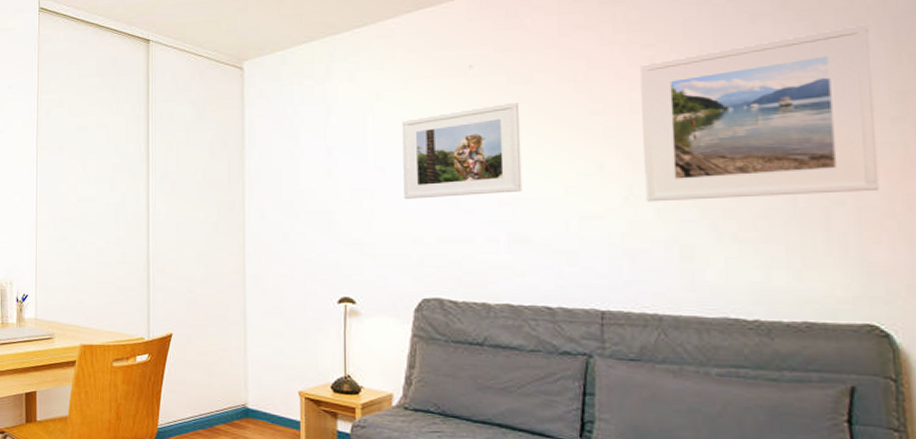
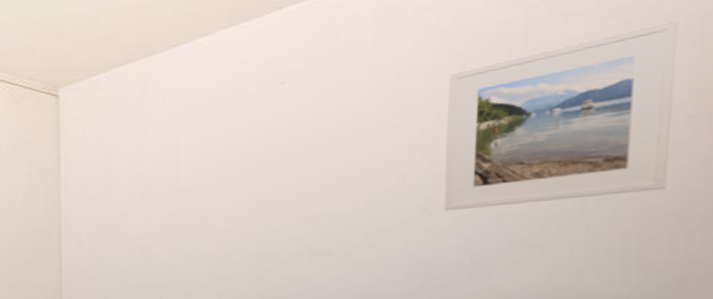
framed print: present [401,102,522,199] -> none [212,117,329,220]

